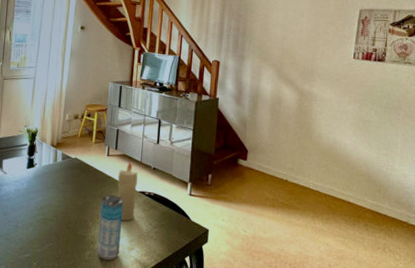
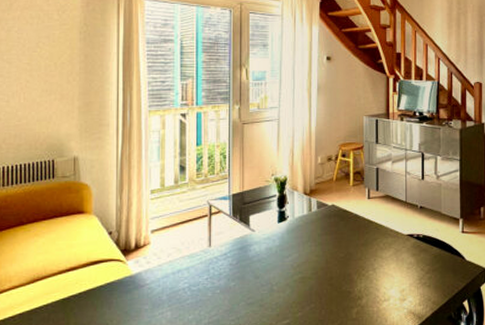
beverage can: present [97,195,124,260] -> none [365,242,391,316]
candle: present [117,161,138,222] -> none [382,202,404,270]

